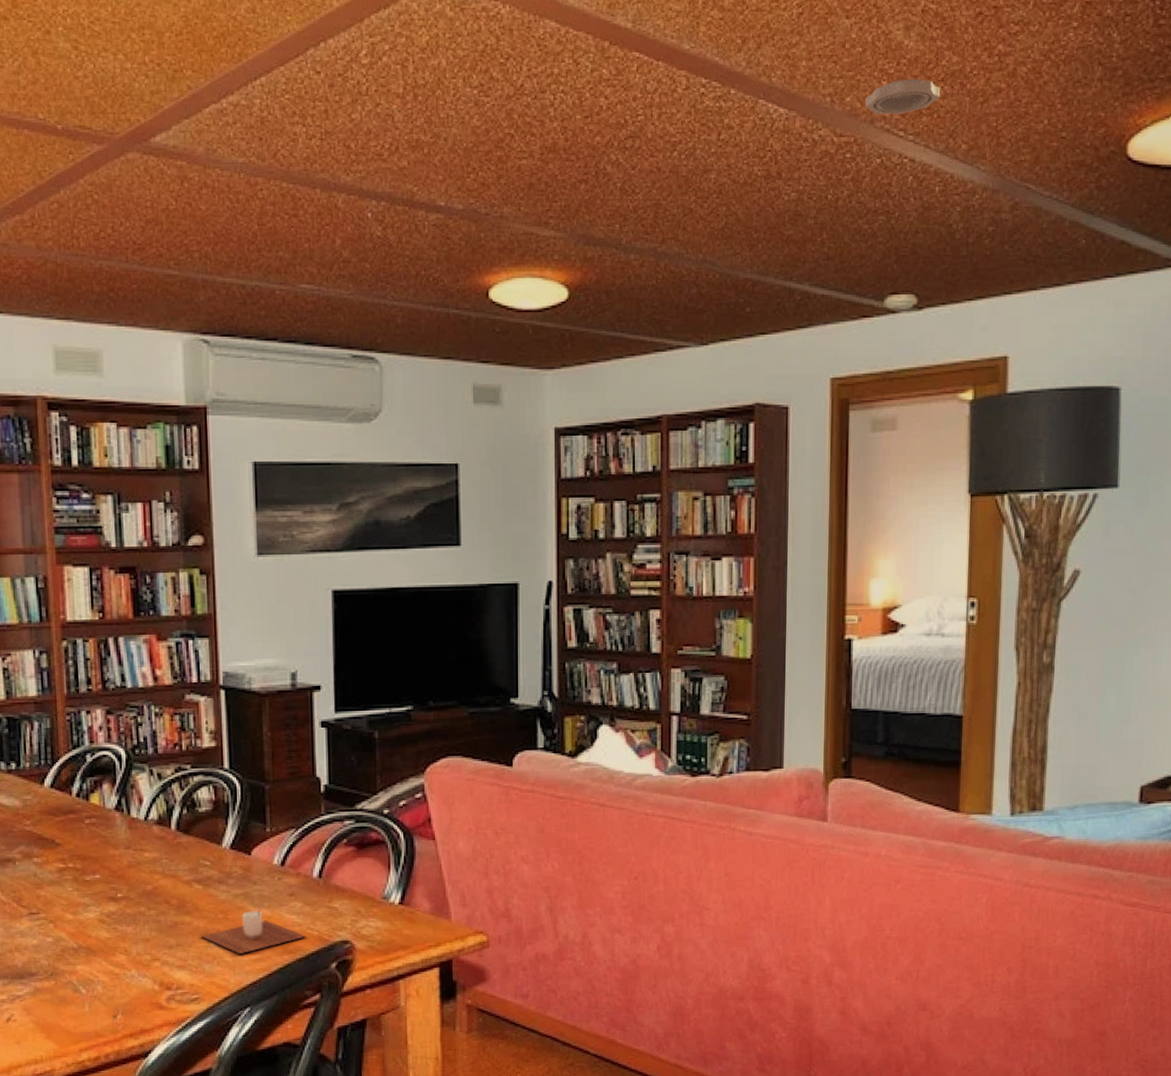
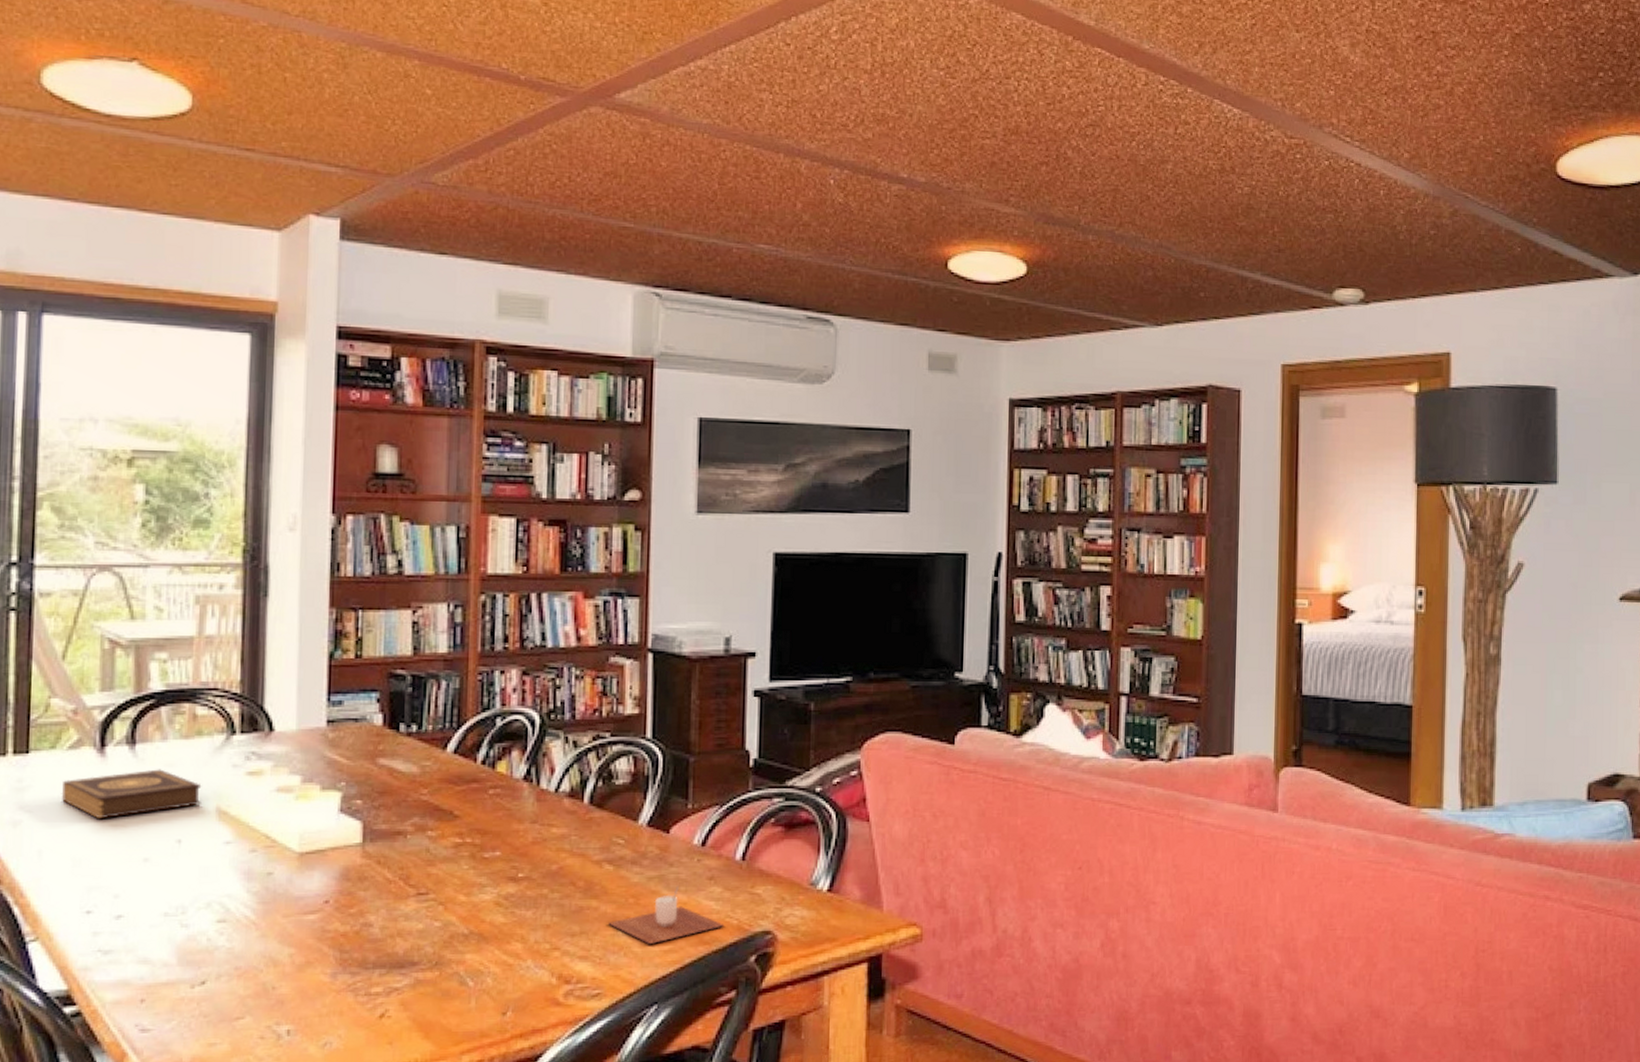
smoke detector: present [865,78,940,115] -> none [1314,90,1384,122]

